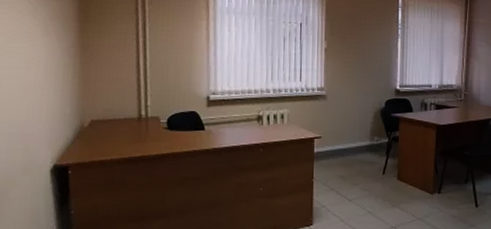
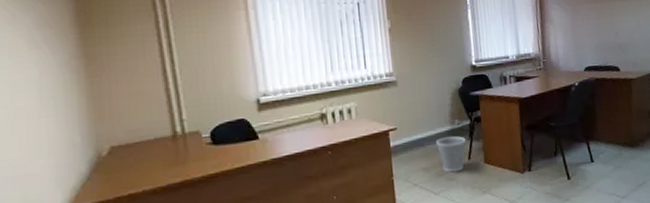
wastebasket: none [355,150,383,183] -> present [436,135,466,173]

